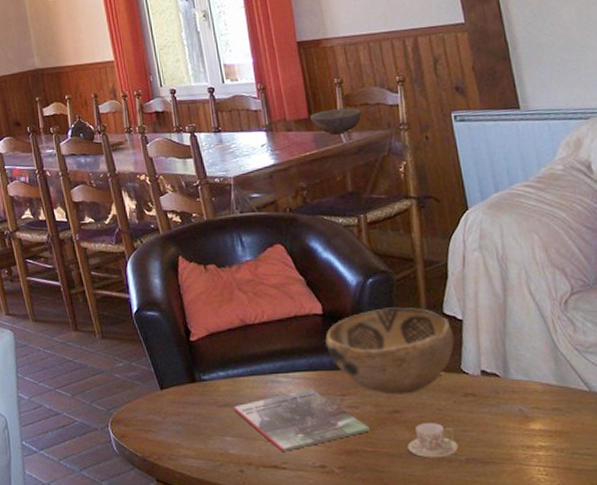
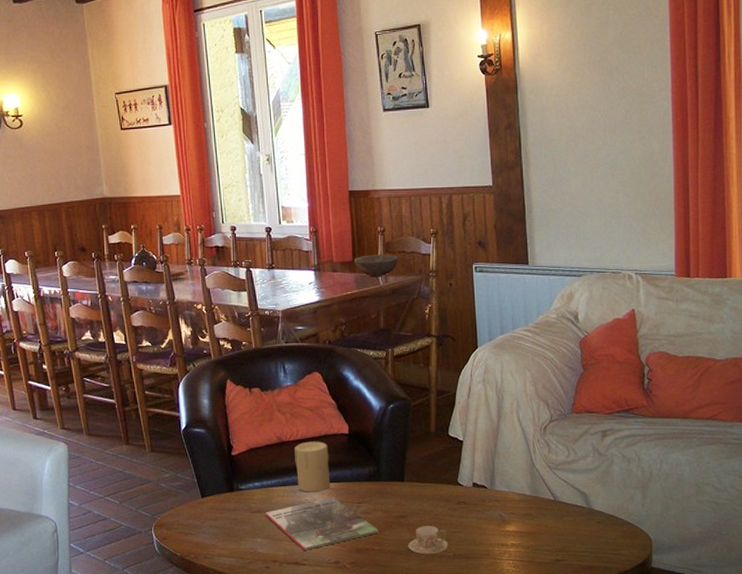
candle: none [261,323,307,383] -> present [295,441,331,492]
decorative bowl: present [325,307,455,395] -> none [349,429,456,503]

